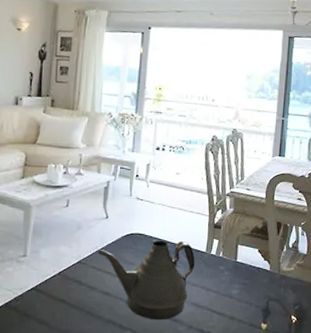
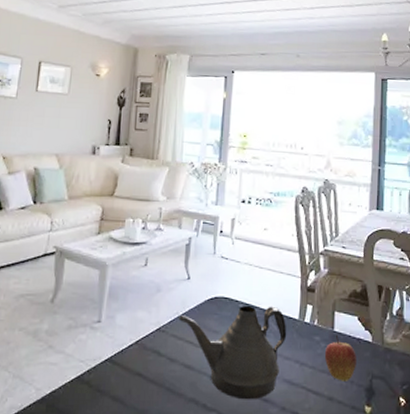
fruit: none [227,264,256,303] -> present [324,334,356,381]

